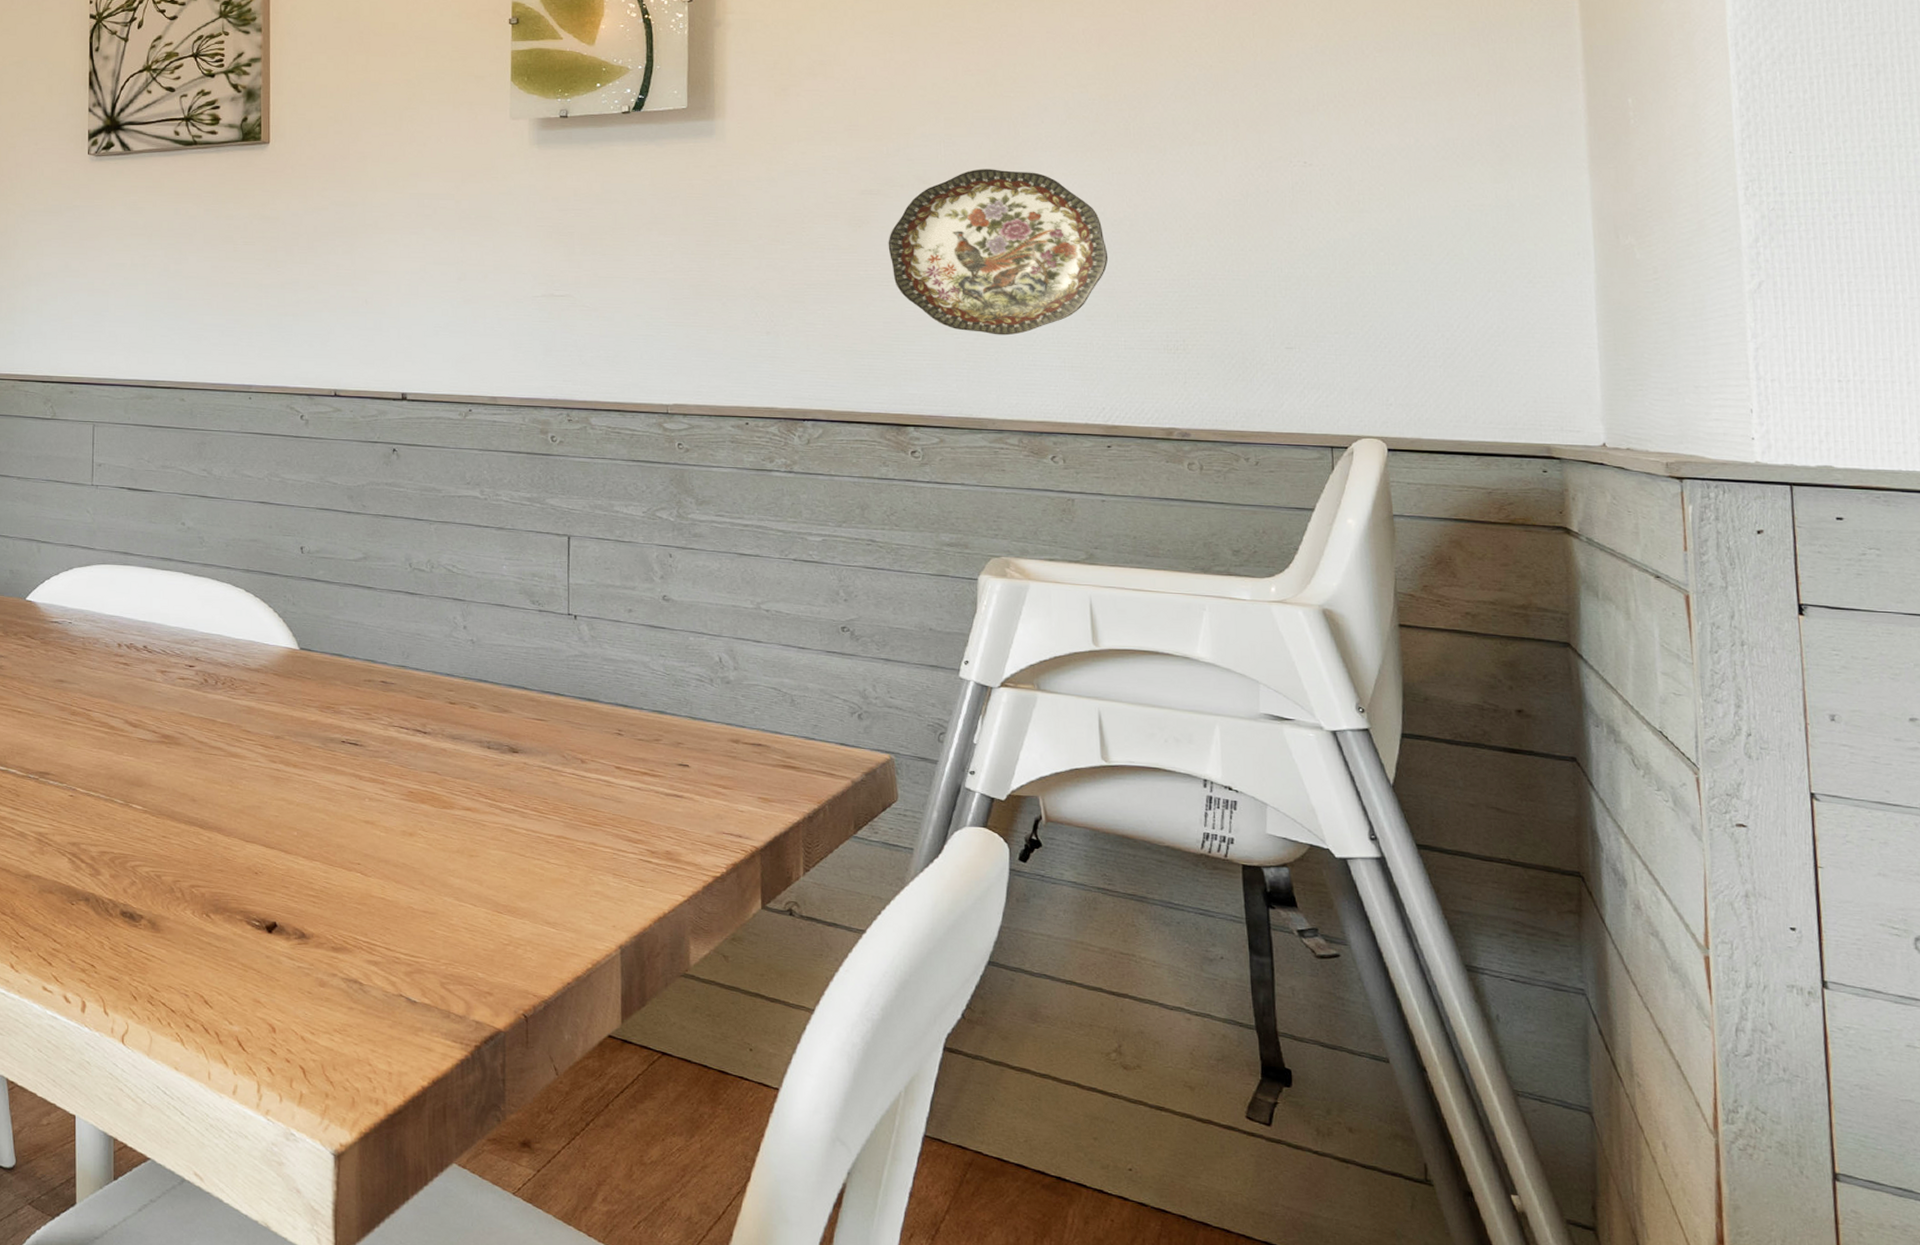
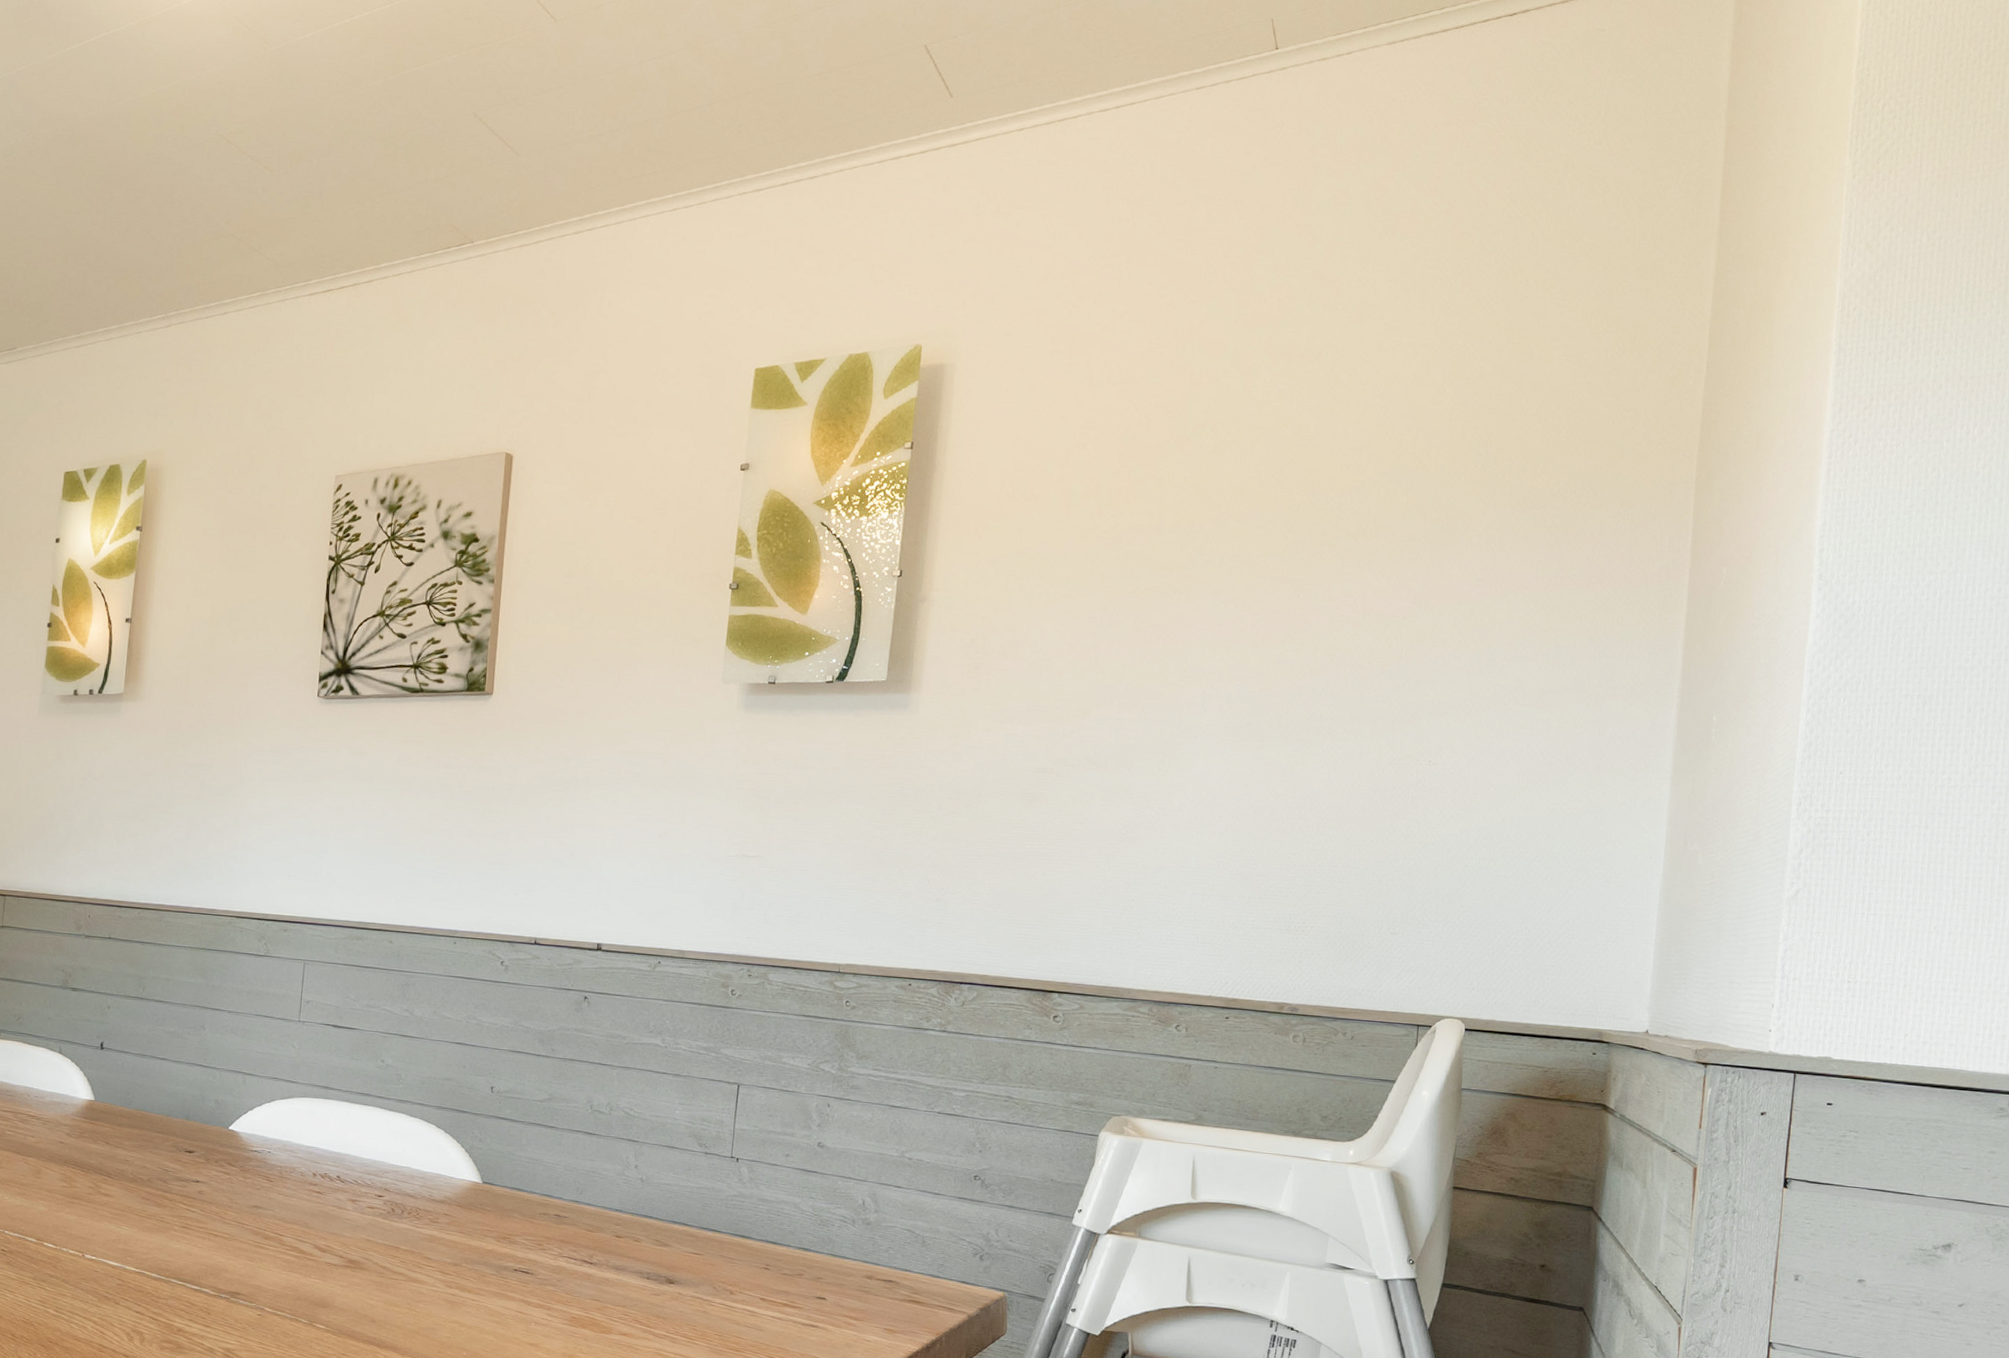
decorative plate: present [888,168,1109,336] -> none [1054,753,1248,912]

